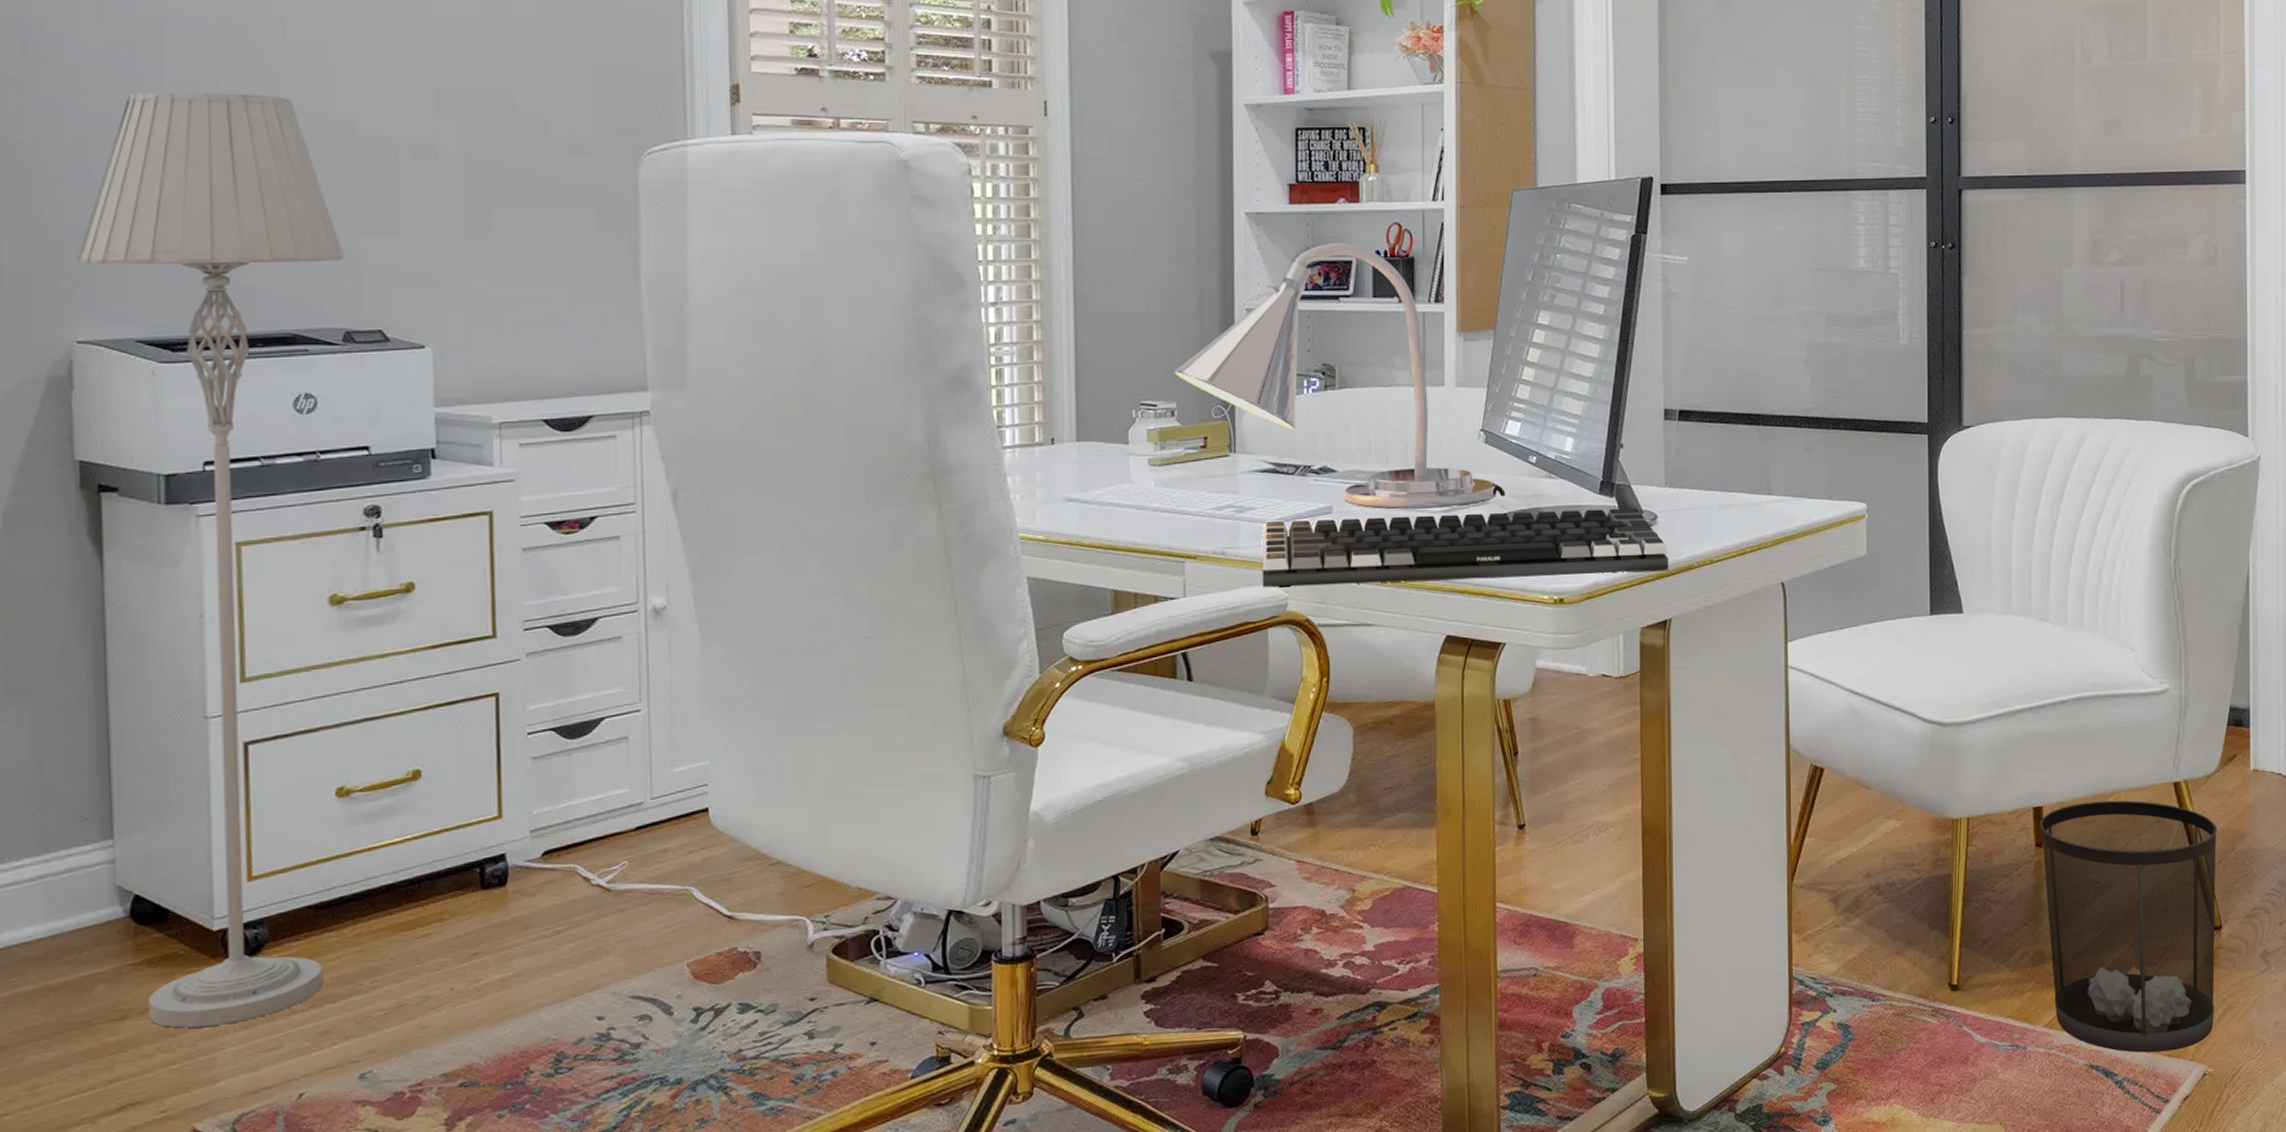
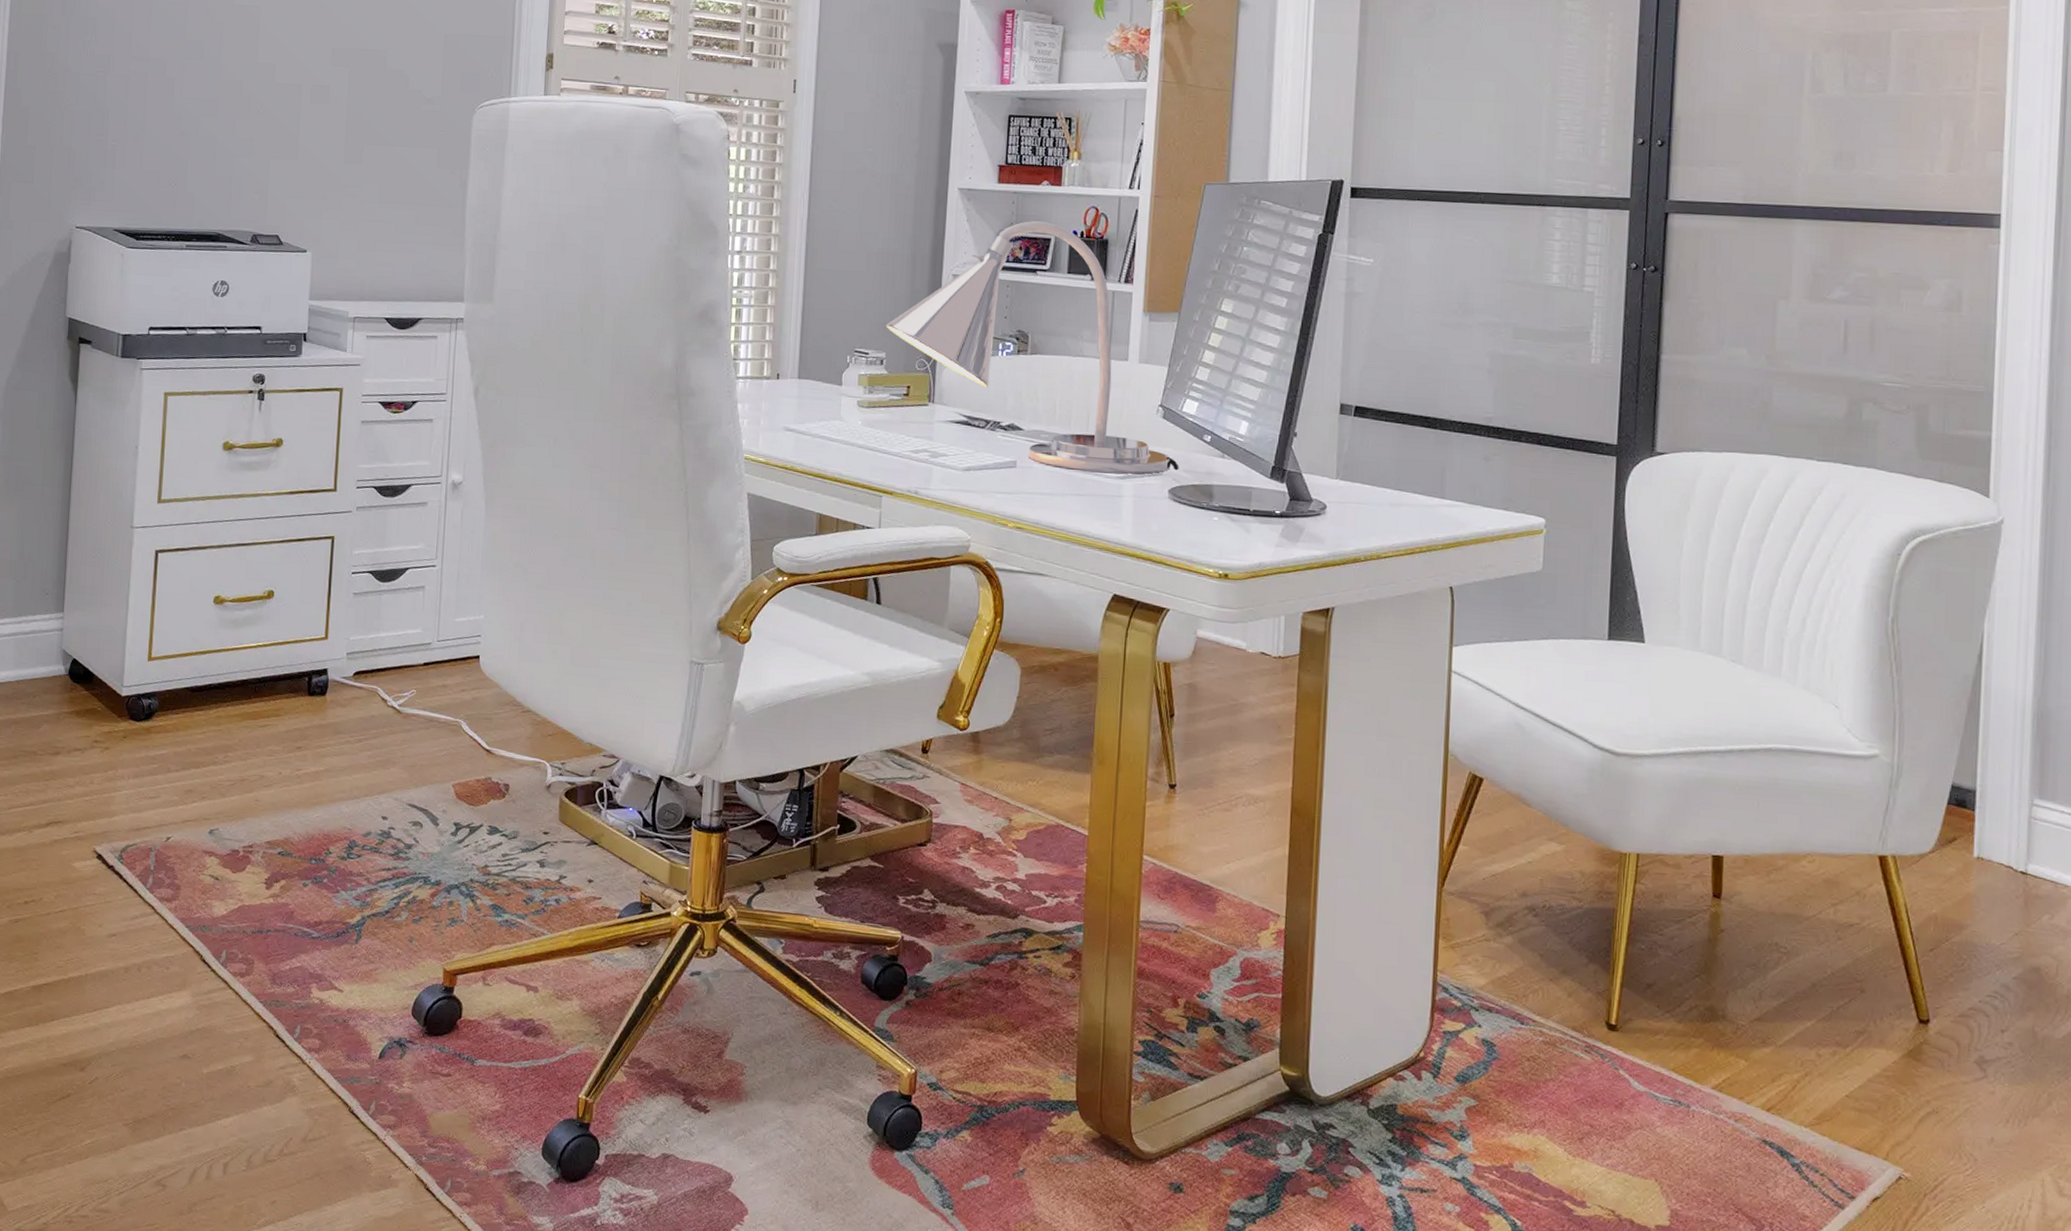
floor lamp: present [76,93,344,1029] -> none [73,40,258,772]
computer keyboard: present [1262,507,1668,588] -> none [949,469,1335,559]
waste bin: present [2040,800,2218,1053] -> none [1719,859,1930,1145]

